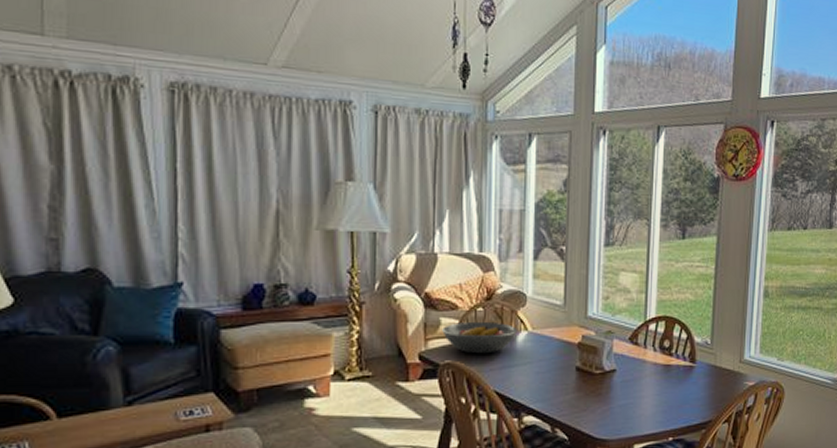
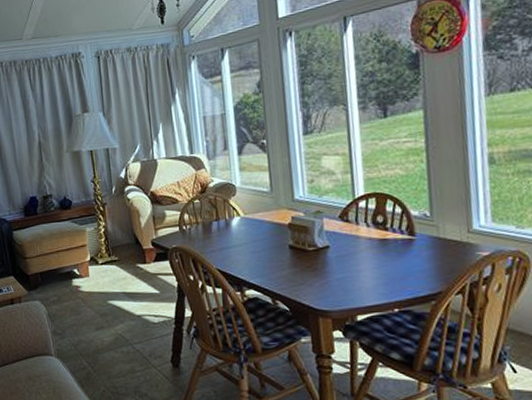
fruit bowl: present [442,321,517,354] -> none [168,210,231,239]

